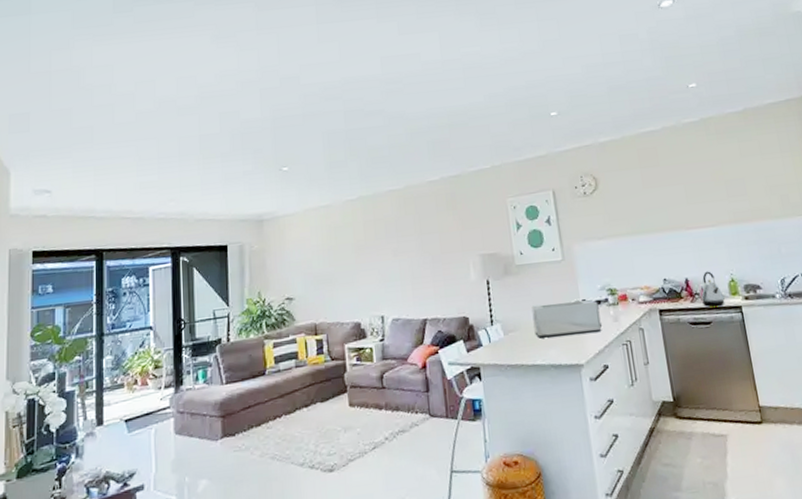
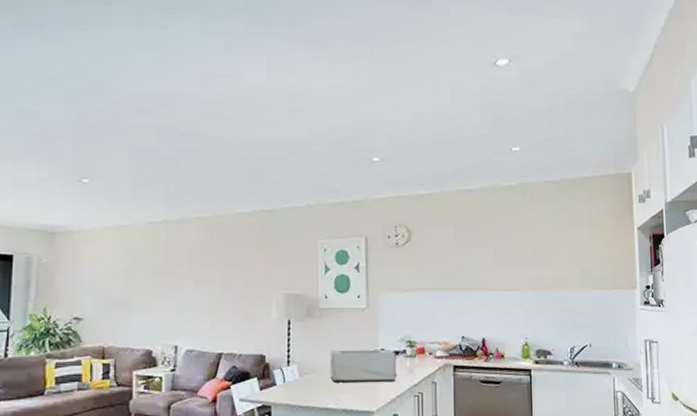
kettle: present [700,271,725,308] -> none [494,333,517,368]

